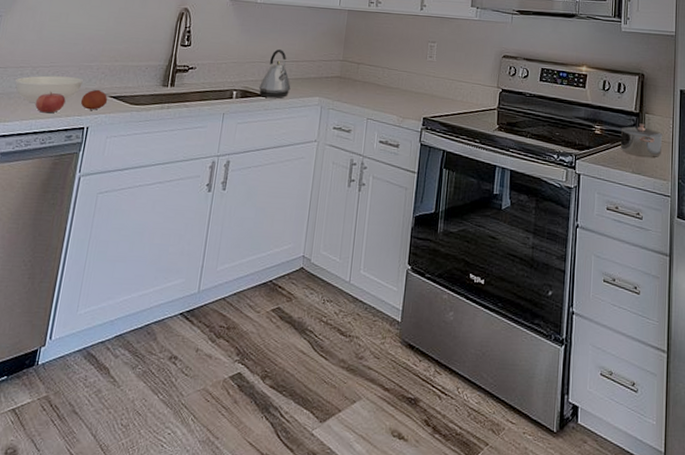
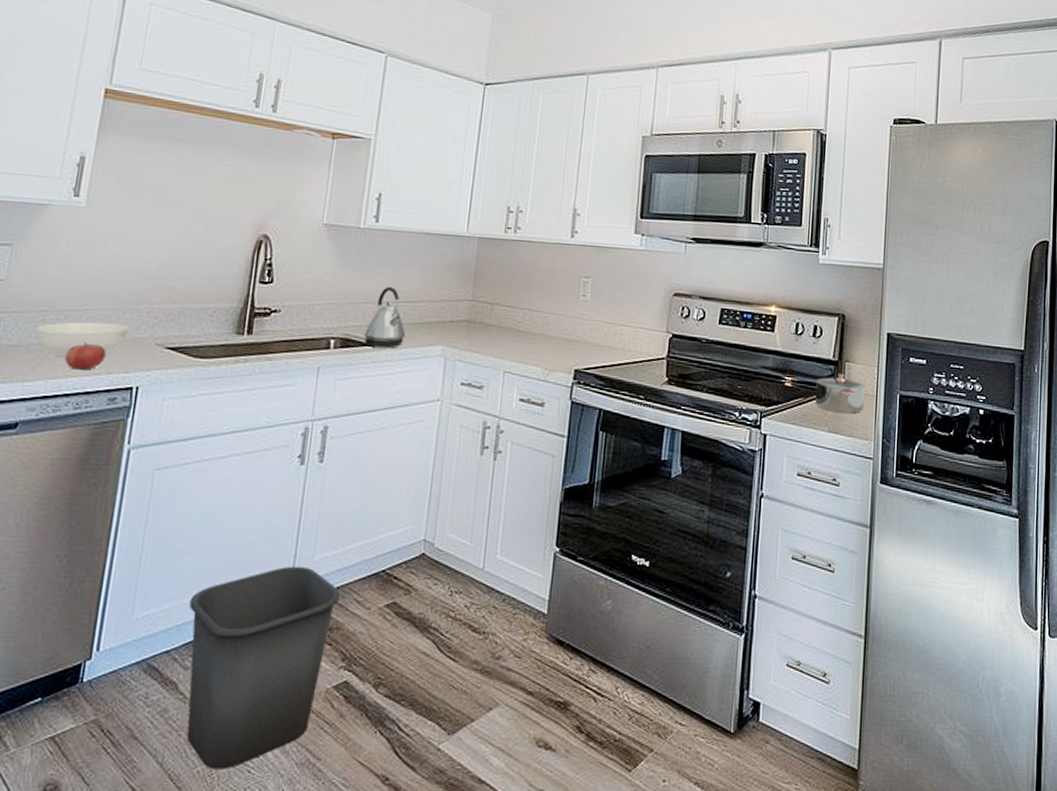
fruit: present [80,89,108,110] -> none [126,338,164,366]
waste bin: none [115,274,237,443] -> present [186,566,341,770]

